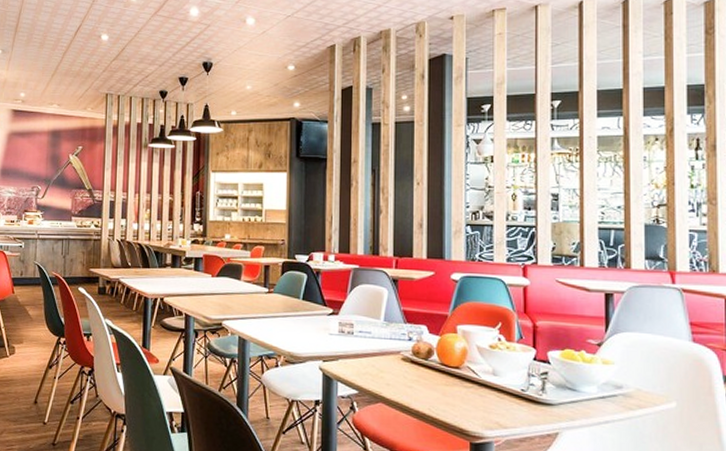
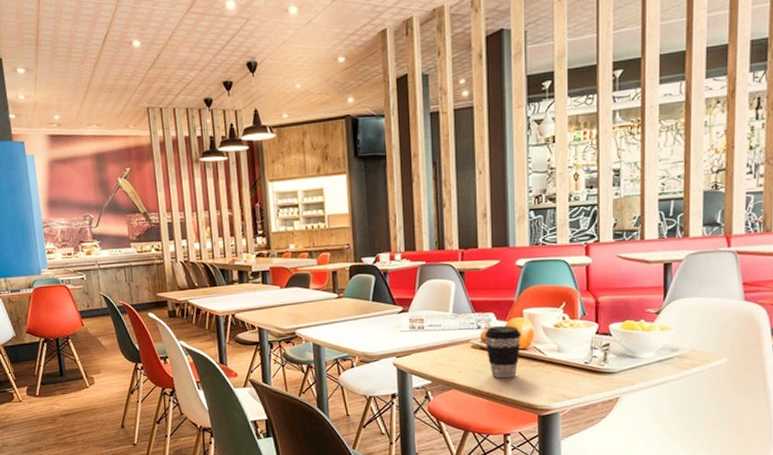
coffee cup: none [416,340,454,398] -> present [485,326,521,379]

